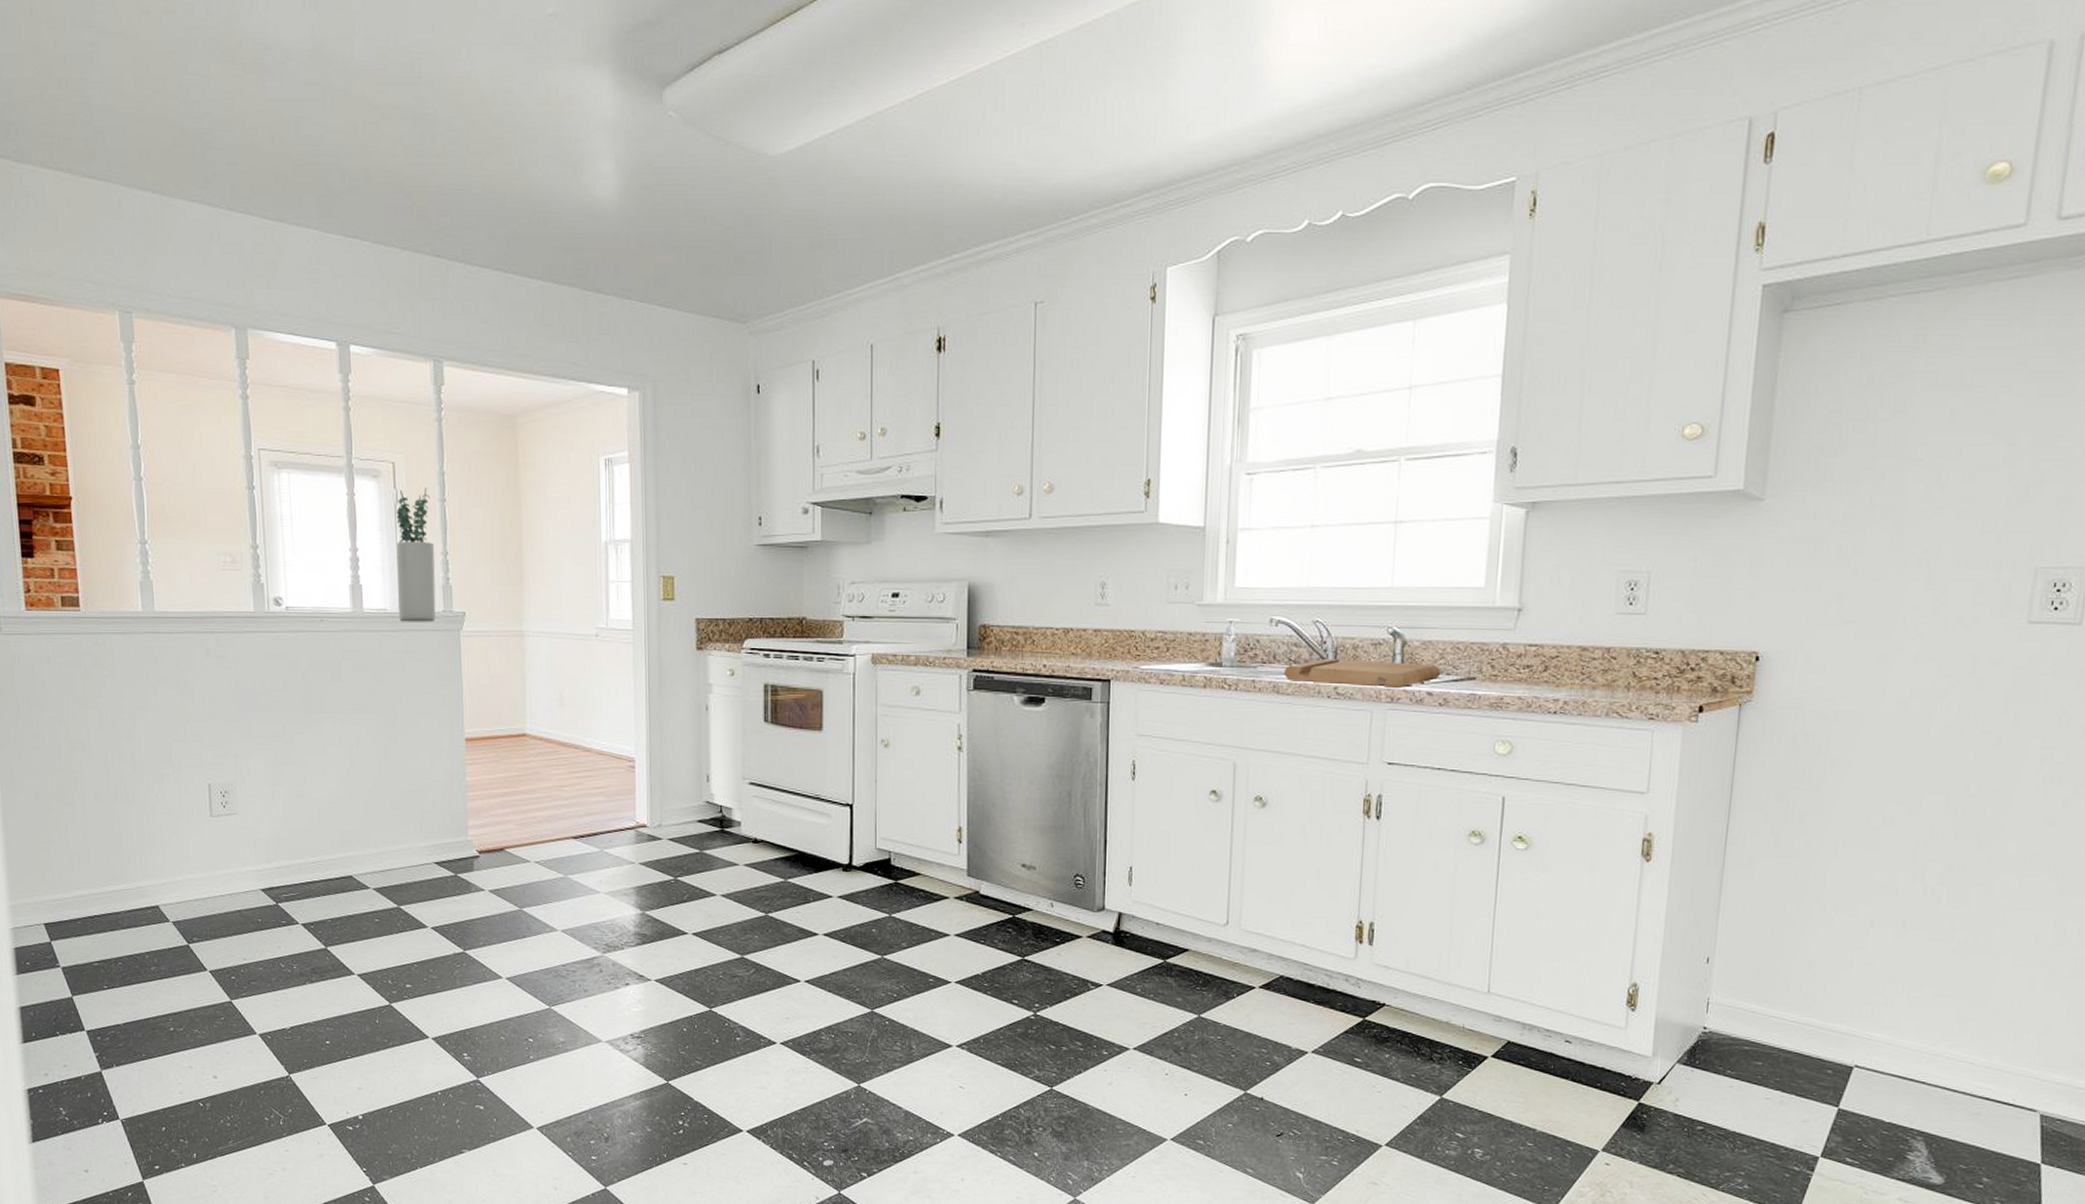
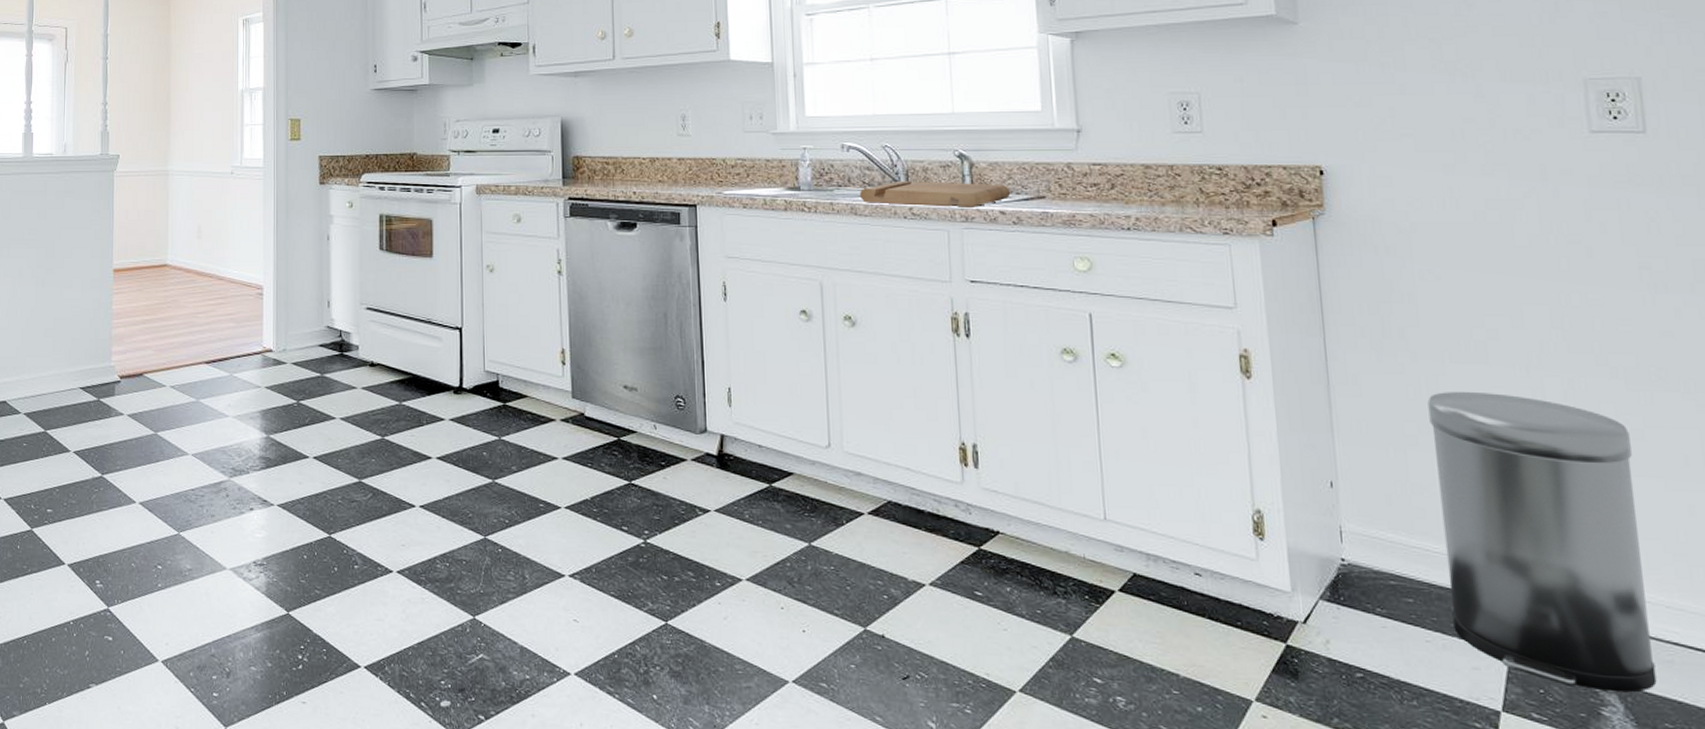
vase: present [396,488,437,622] -> none [62,48,97,165]
pedal bin: none [1793,874,1993,1140] -> present [1427,391,1657,692]

